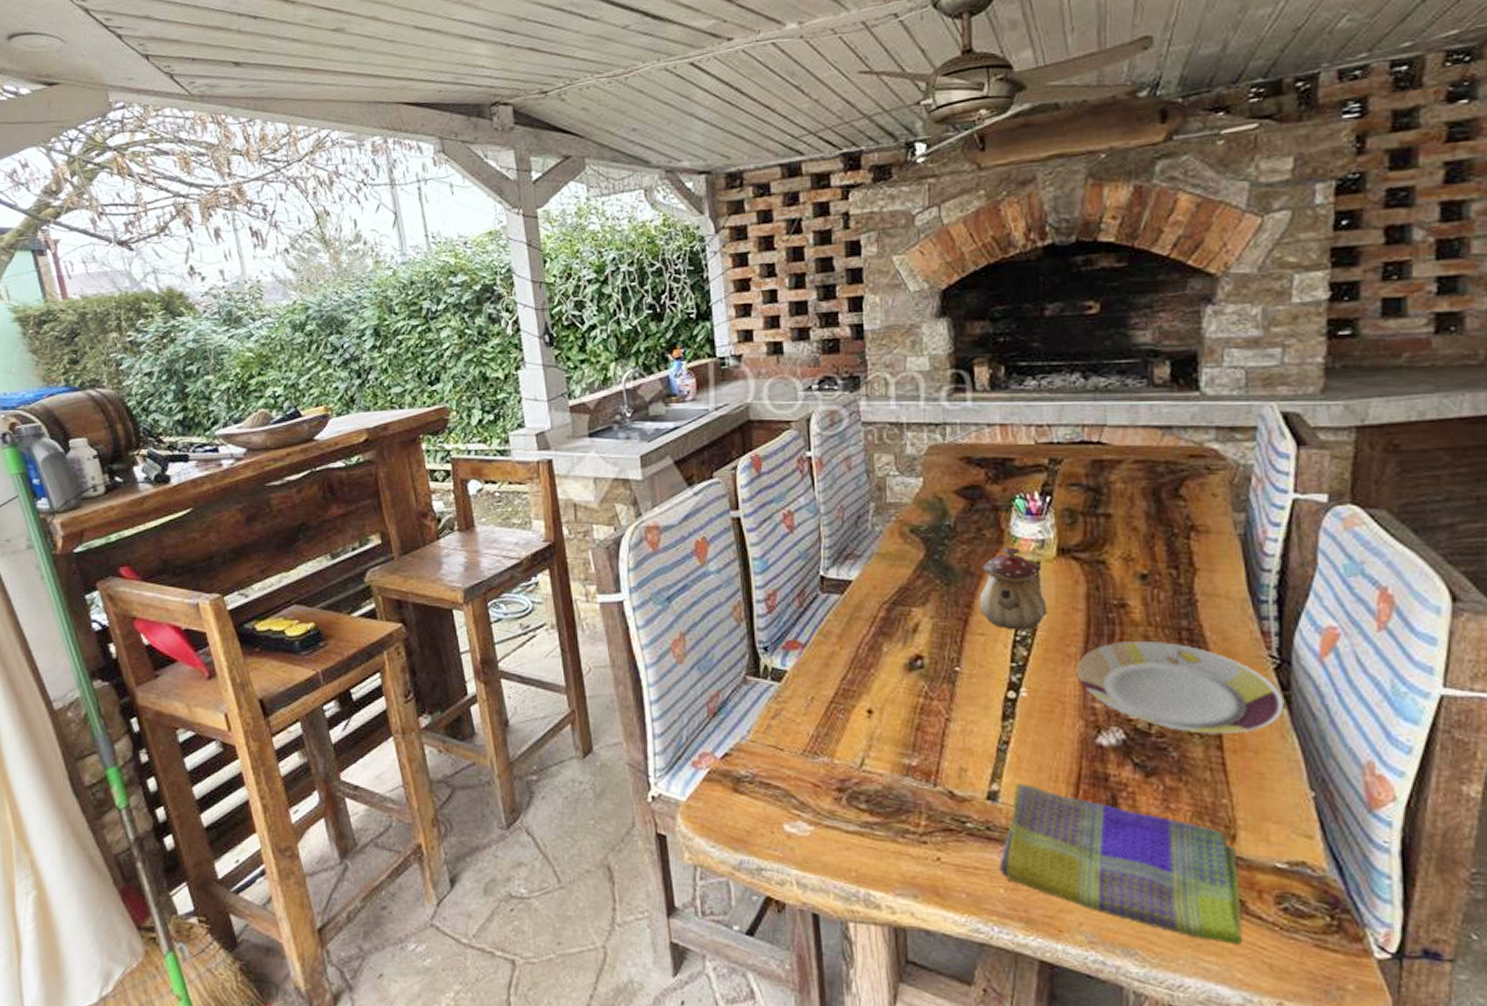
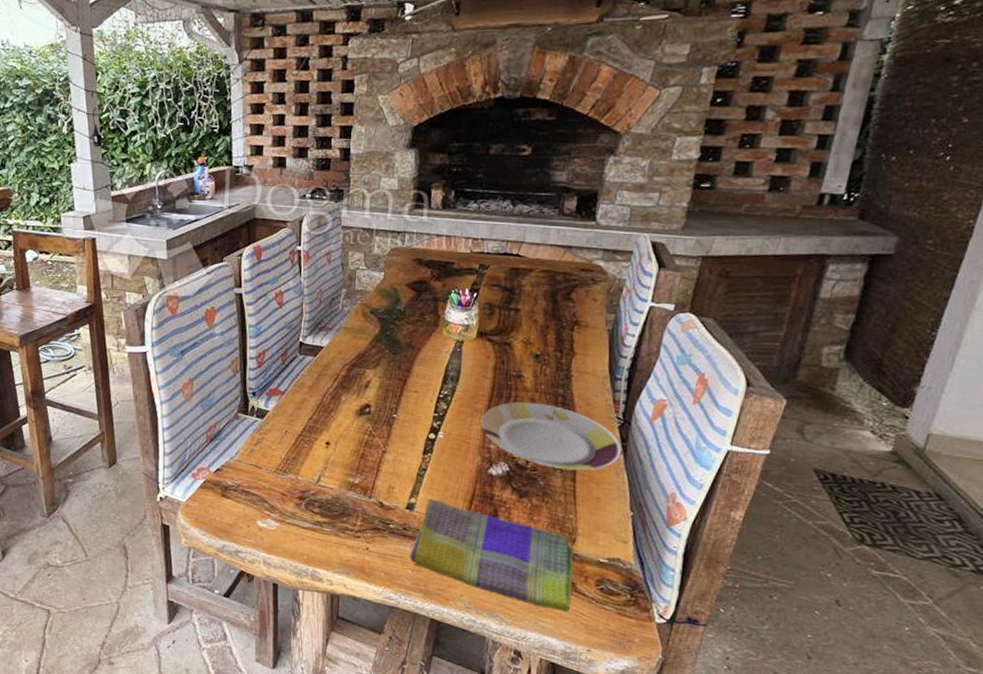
teapot: present [979,547,1047,630] -> none [416,329,465,390]

